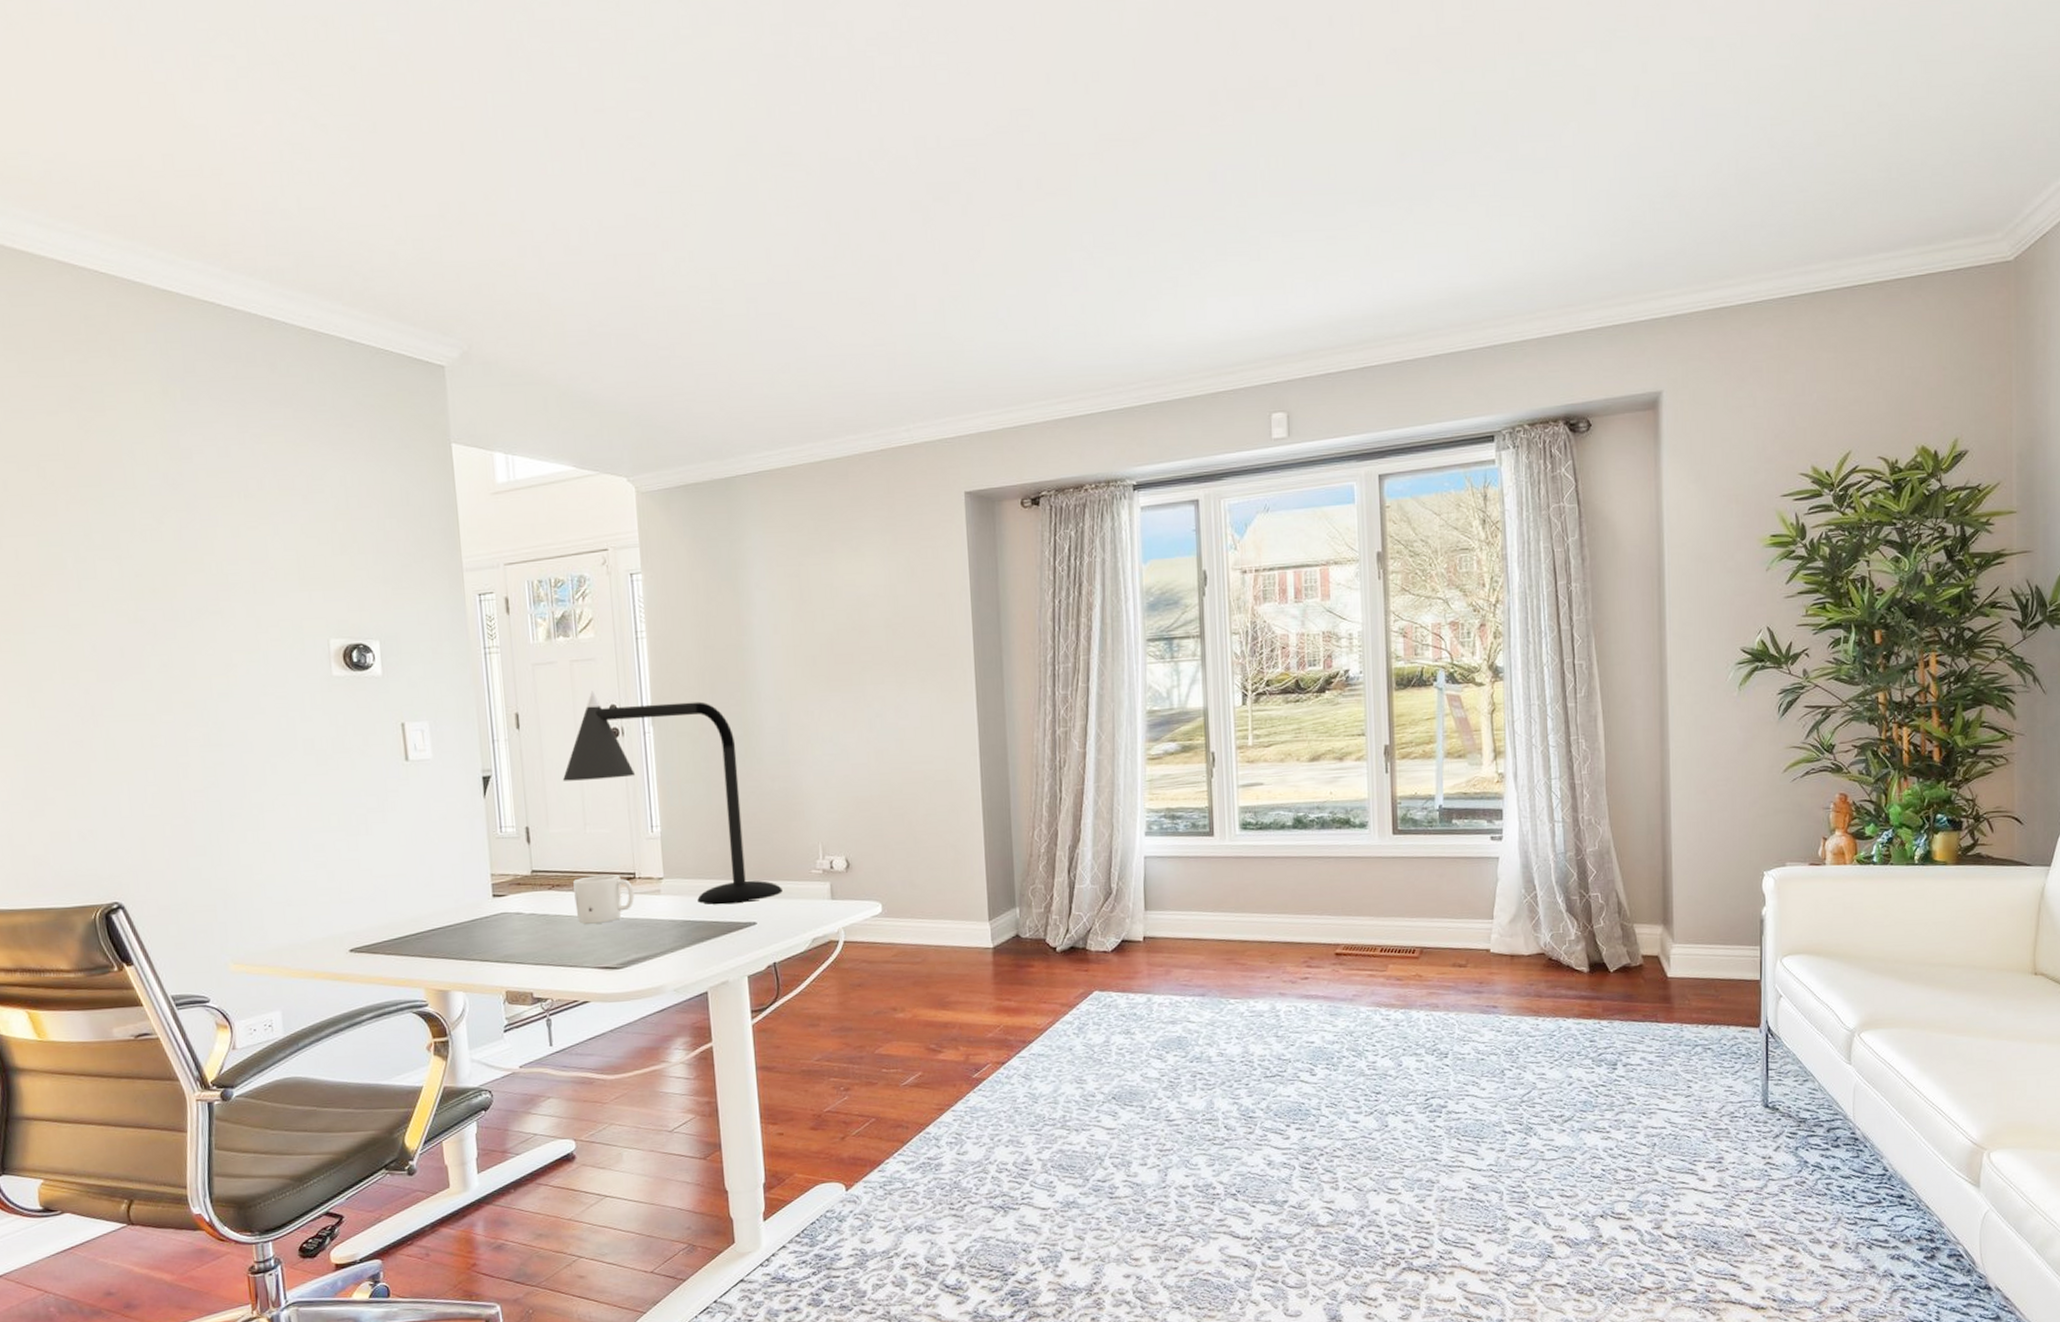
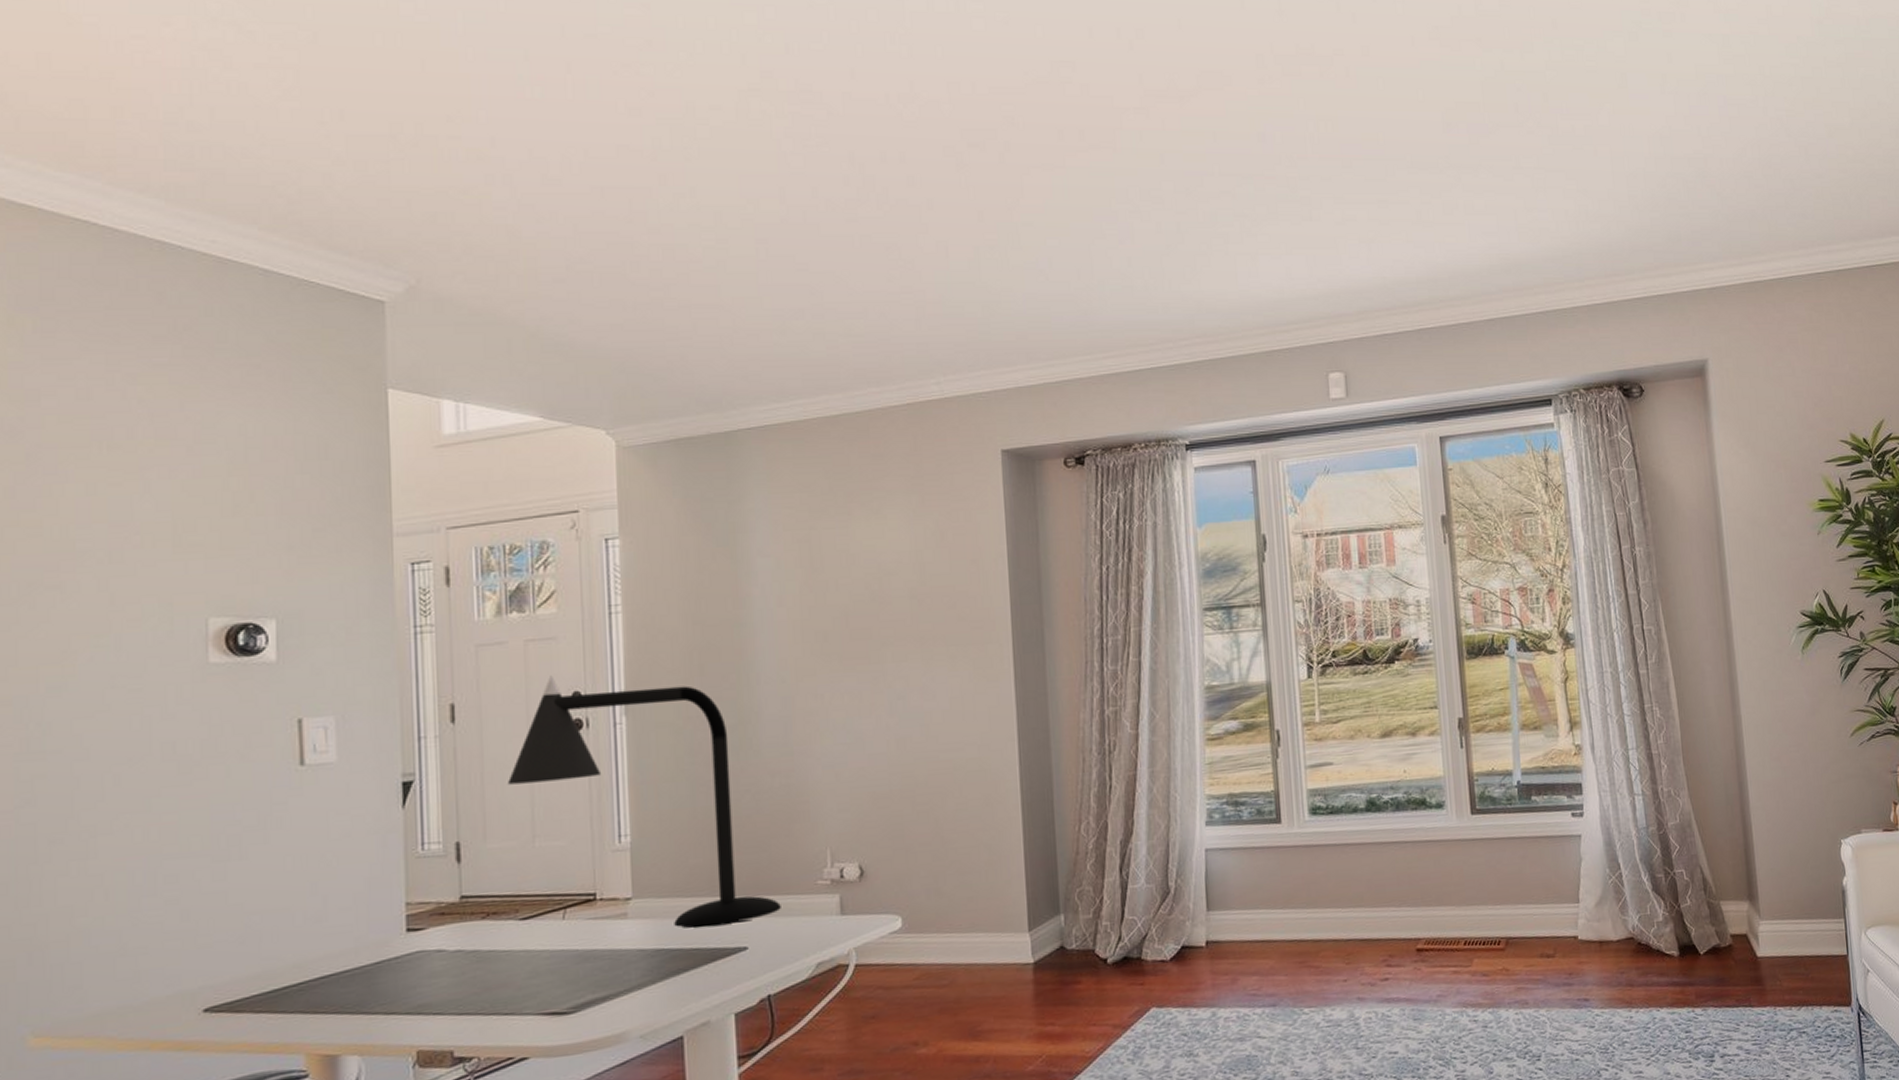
mug: present [573,874,635,924] -> none [515,896,594,961]

